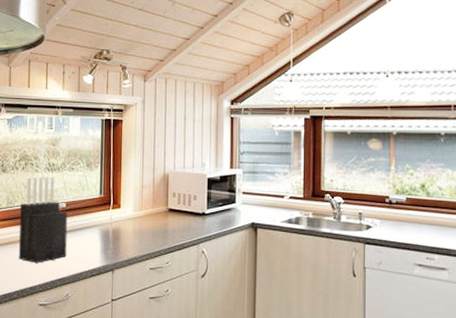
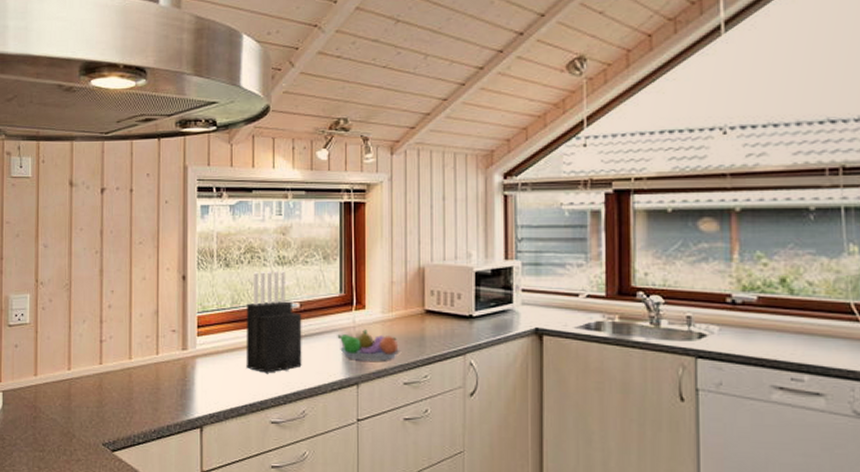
fruit bowl: none [97,225,148,251] -> present [337,329,400,361]

